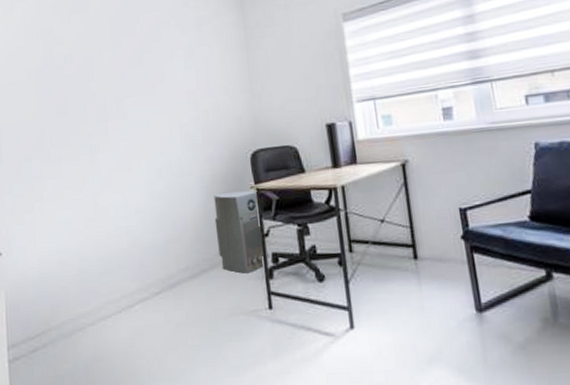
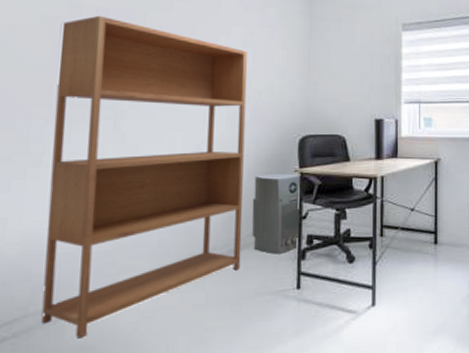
bookshelf: none [41,62,213,350] -> present [40,15,248,337]

